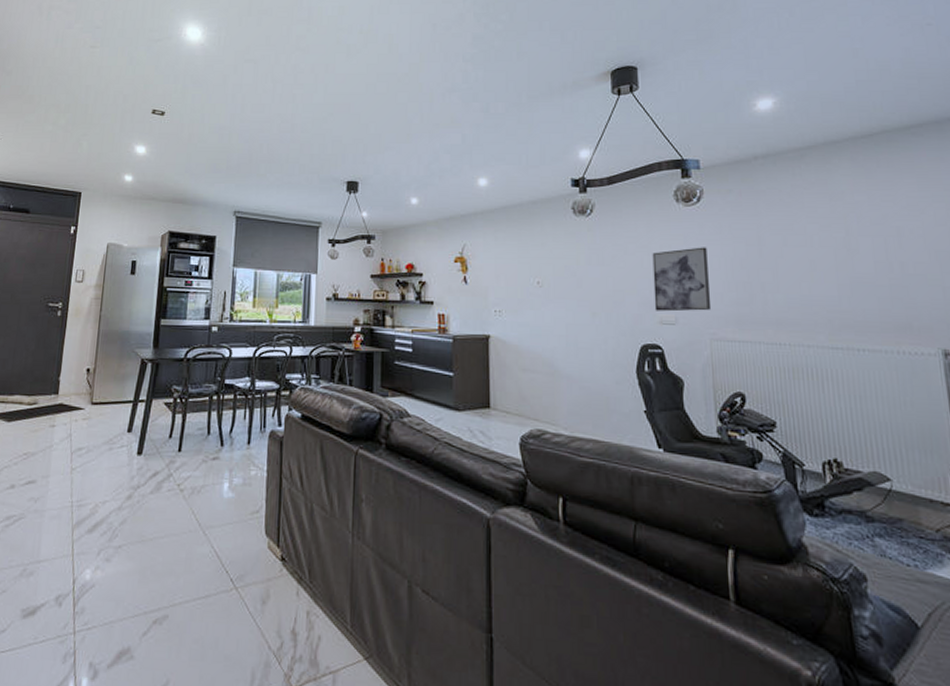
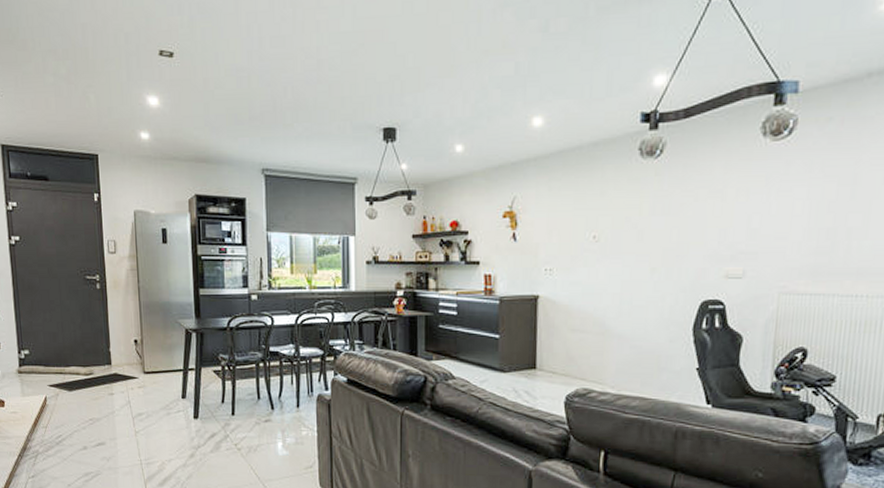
wall art: present [652,247,712,312] -> none [721,189,791,264]

